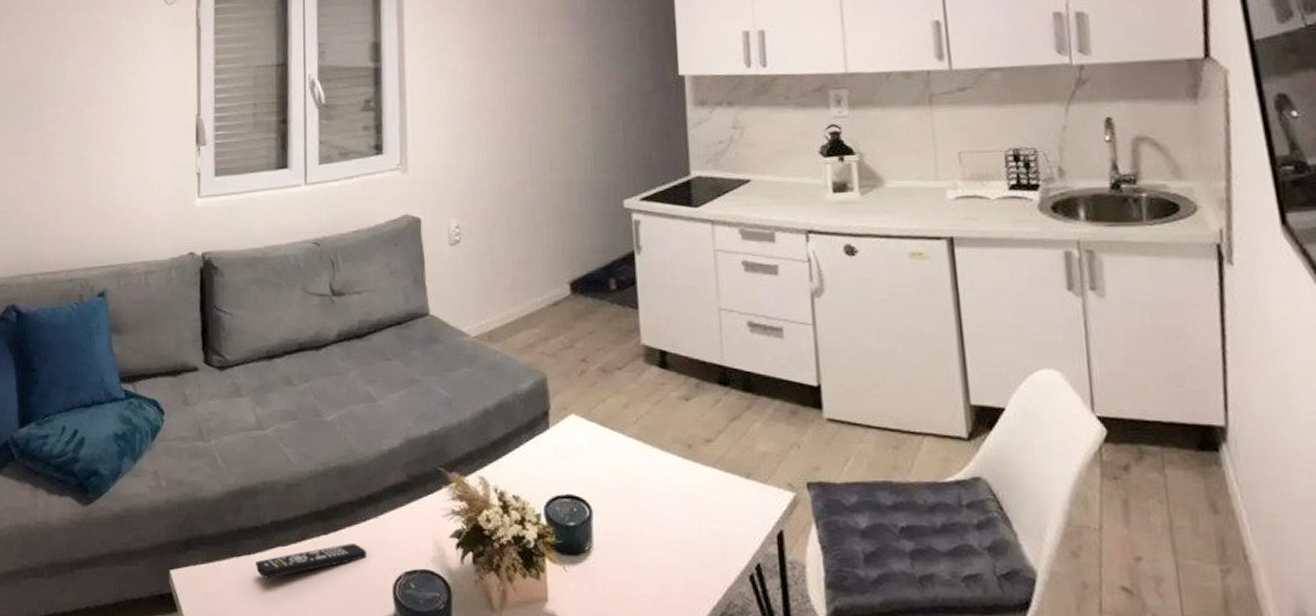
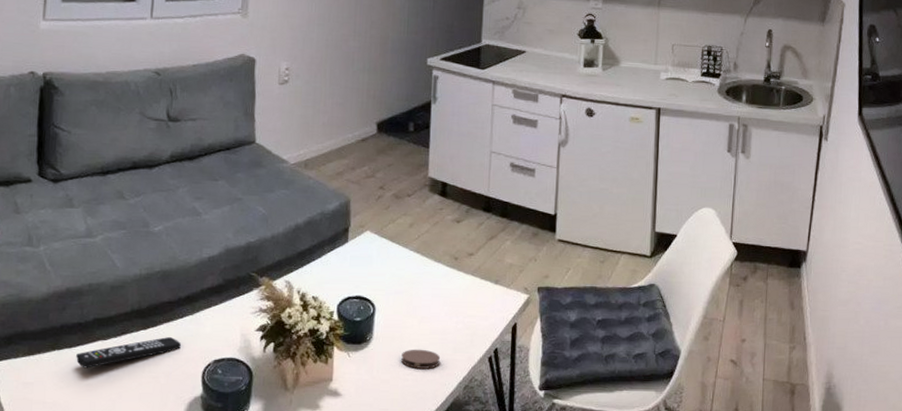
coaster: none [632,562,684,589] -> present [401,349,441,369]

